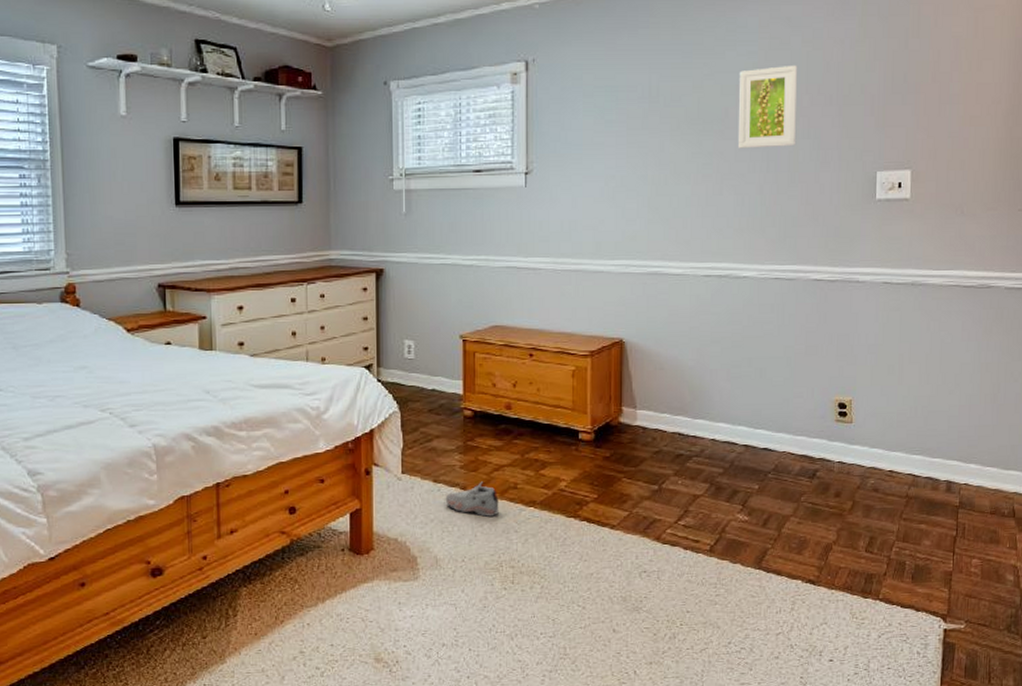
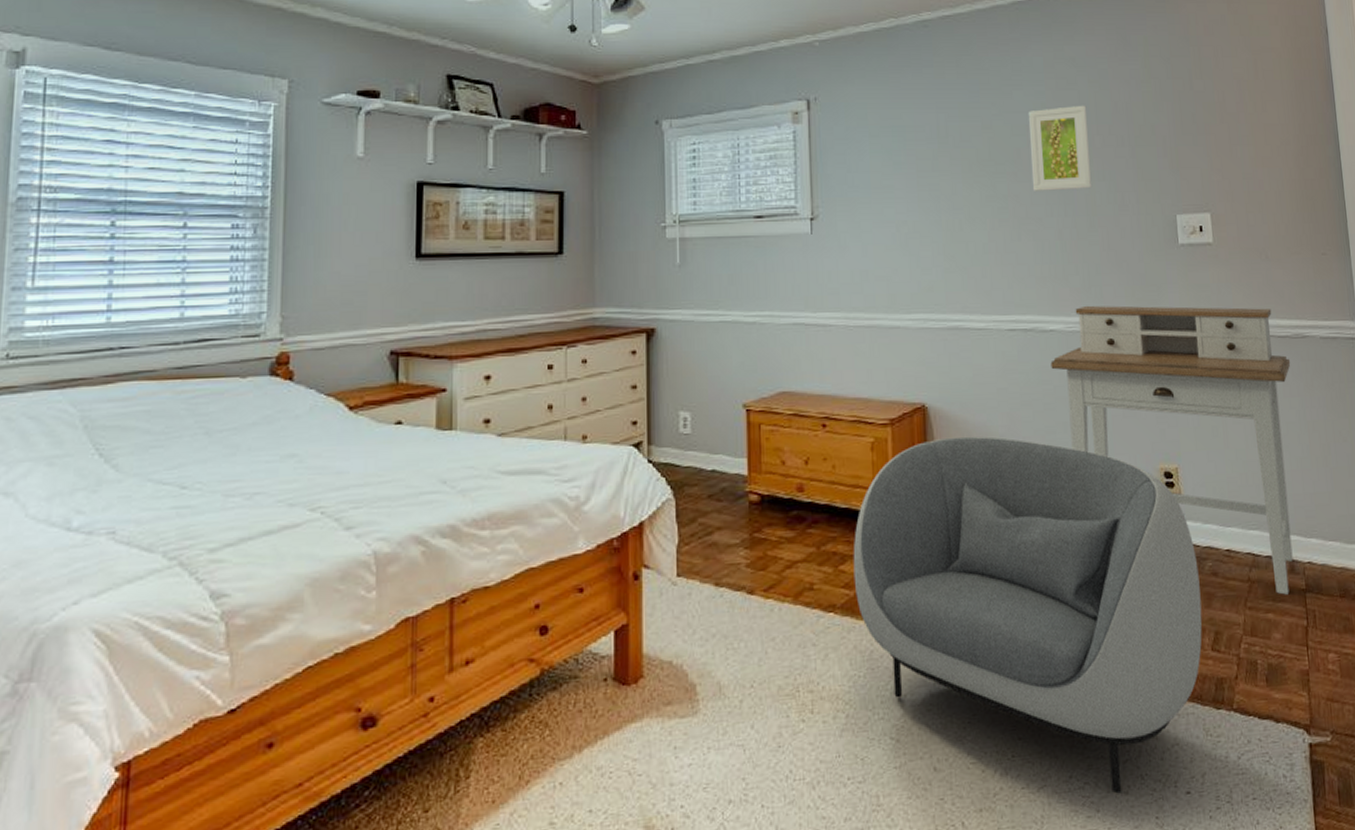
shoe: present [445,481,499,517] -> none [729,582,793,628]
armchair: none [552,367,861,658] -> present [853,436,1202,794]
desk: none [741,255,973,510] -> present [1050,305,1293,595]

